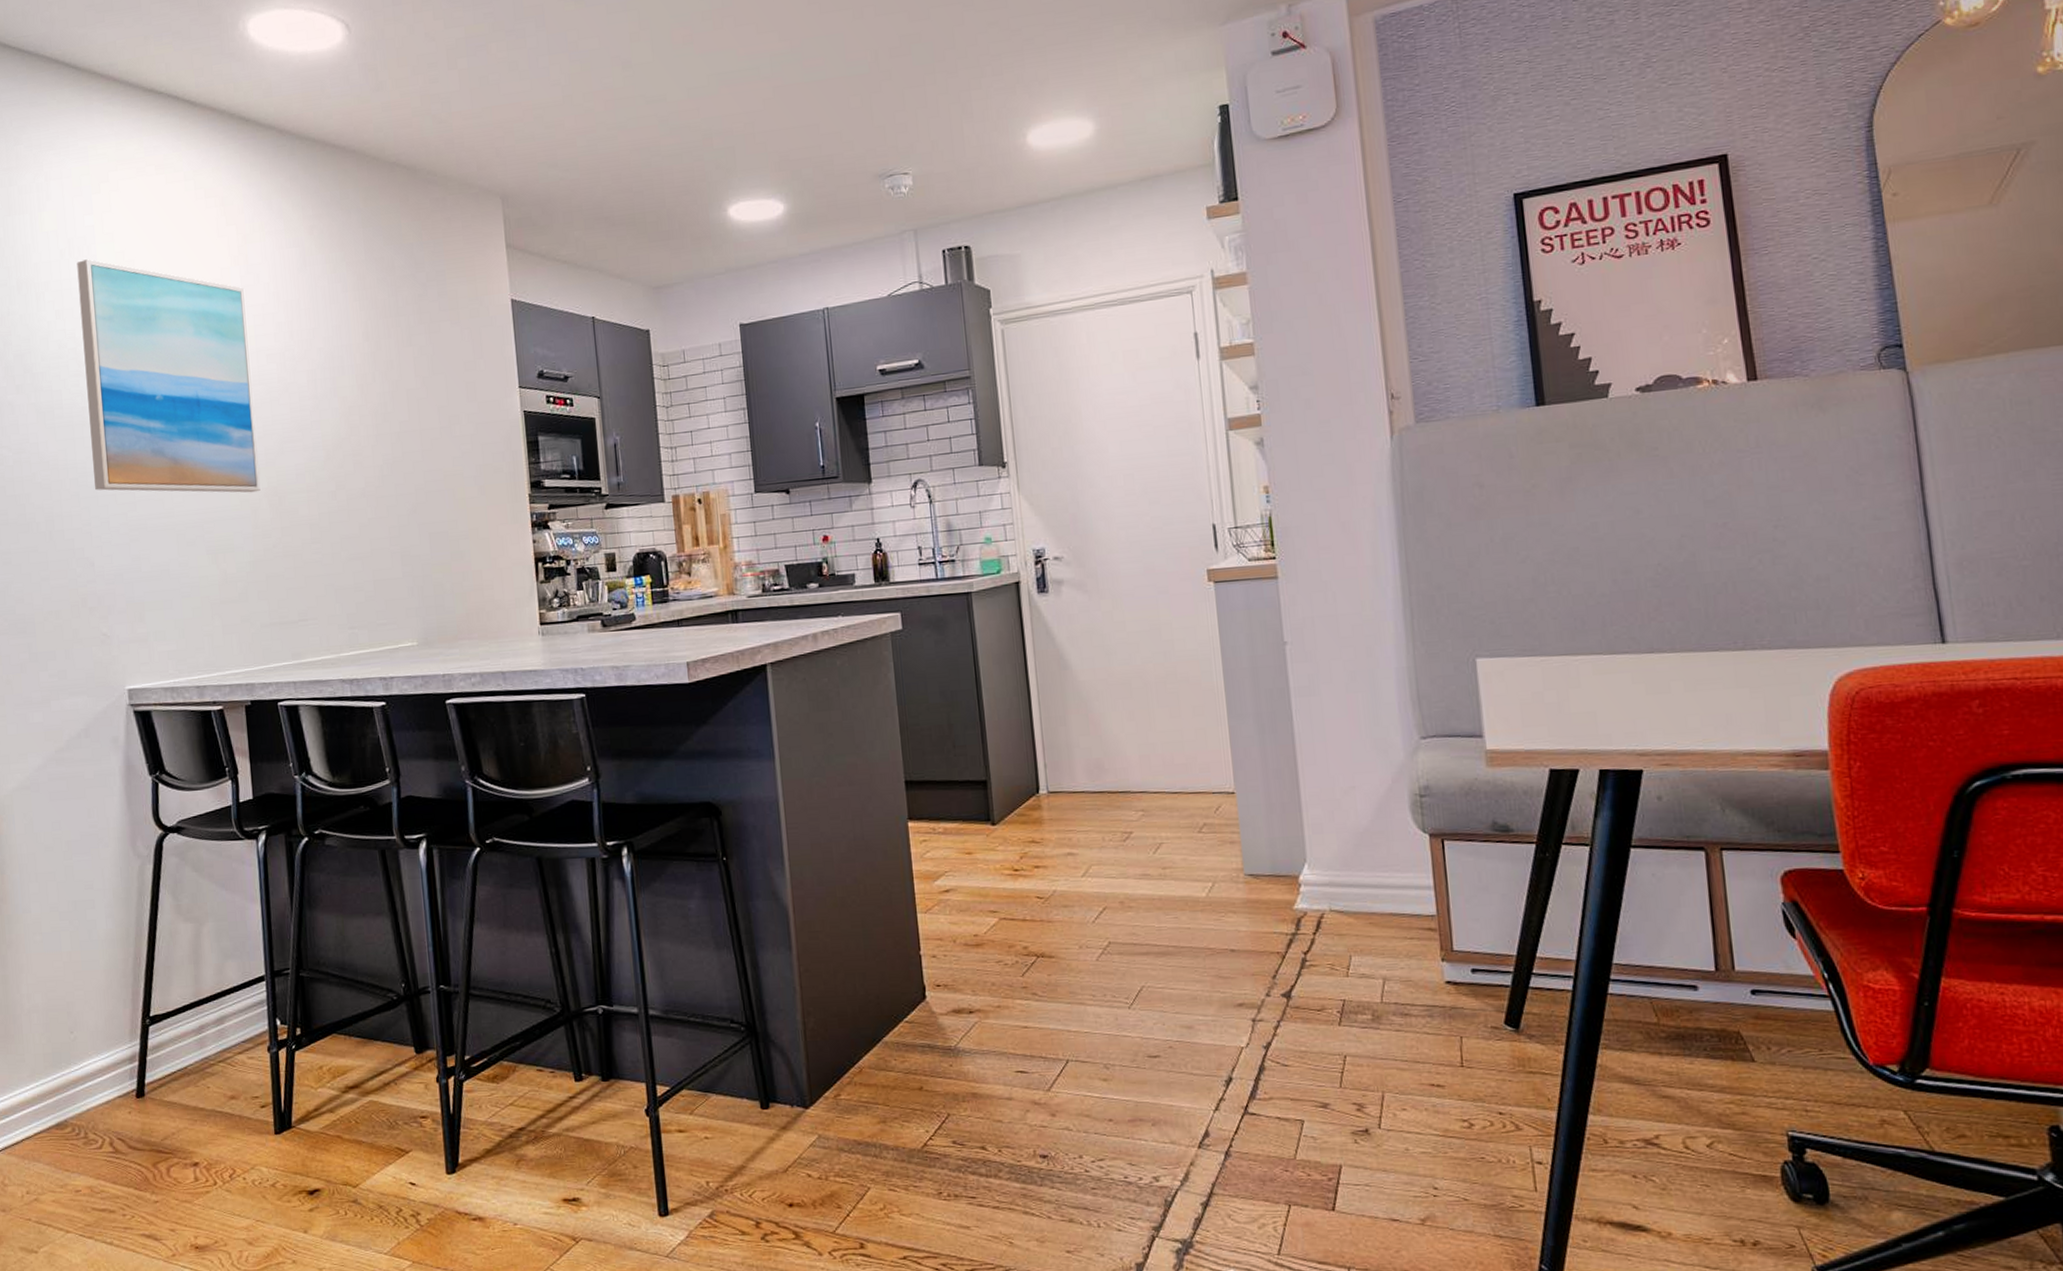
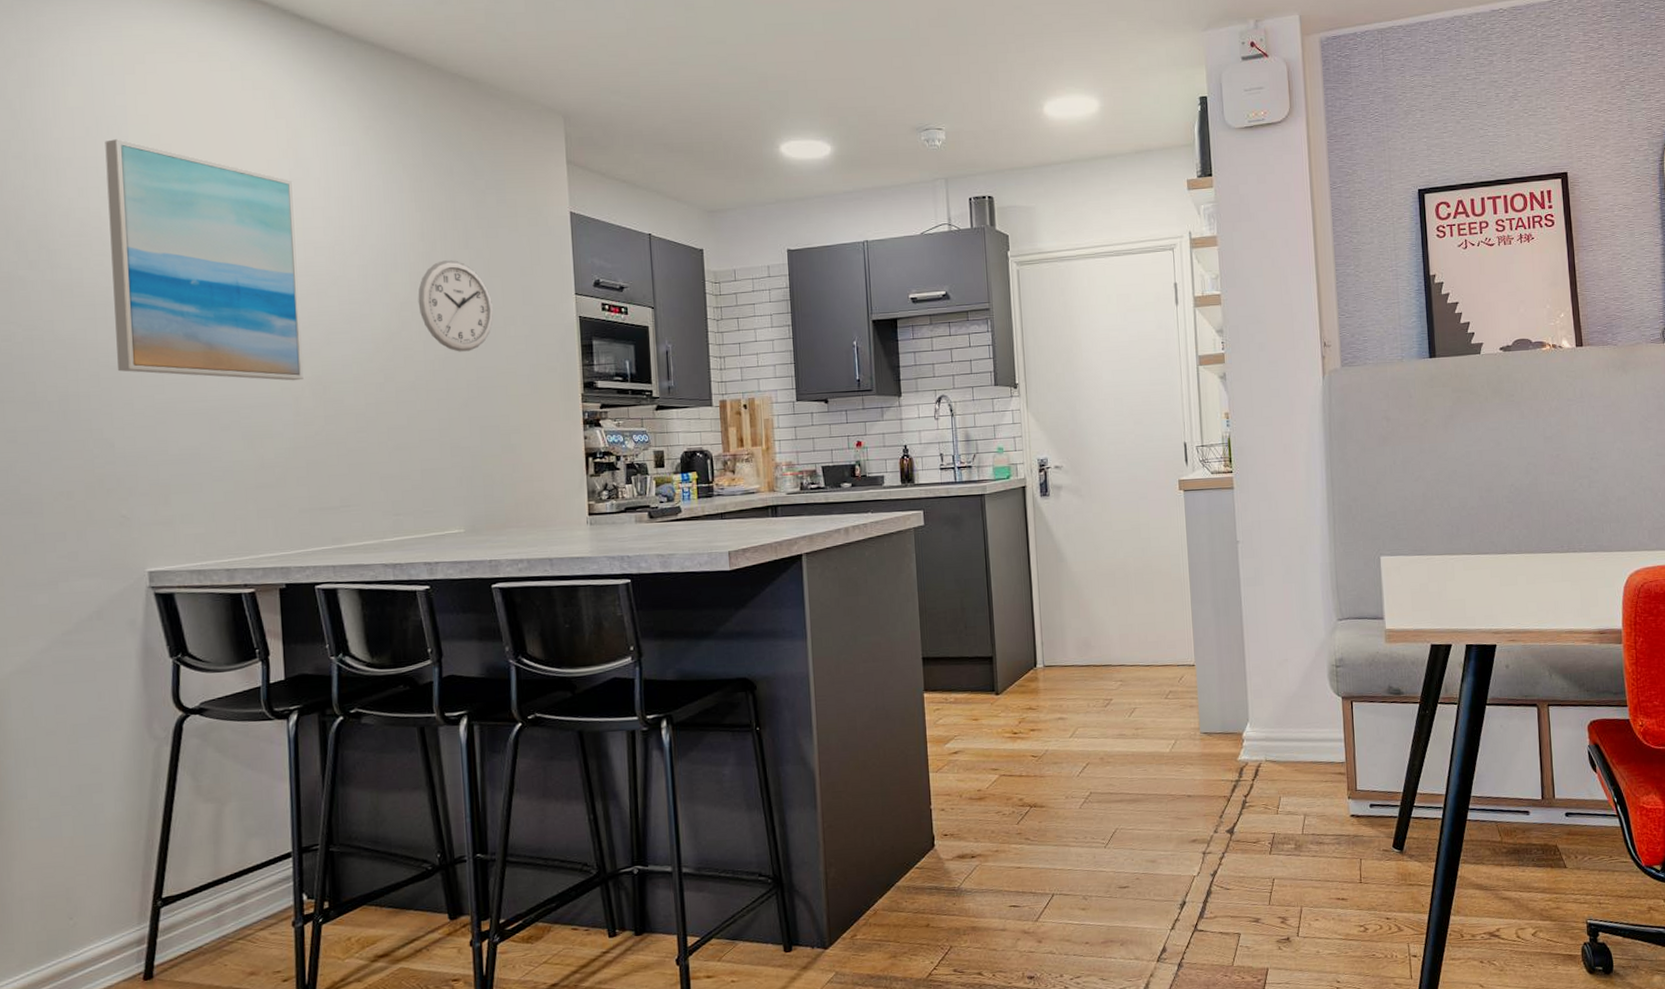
wall clock: none [365,359,439,456] -> present [418,260,493,352]

